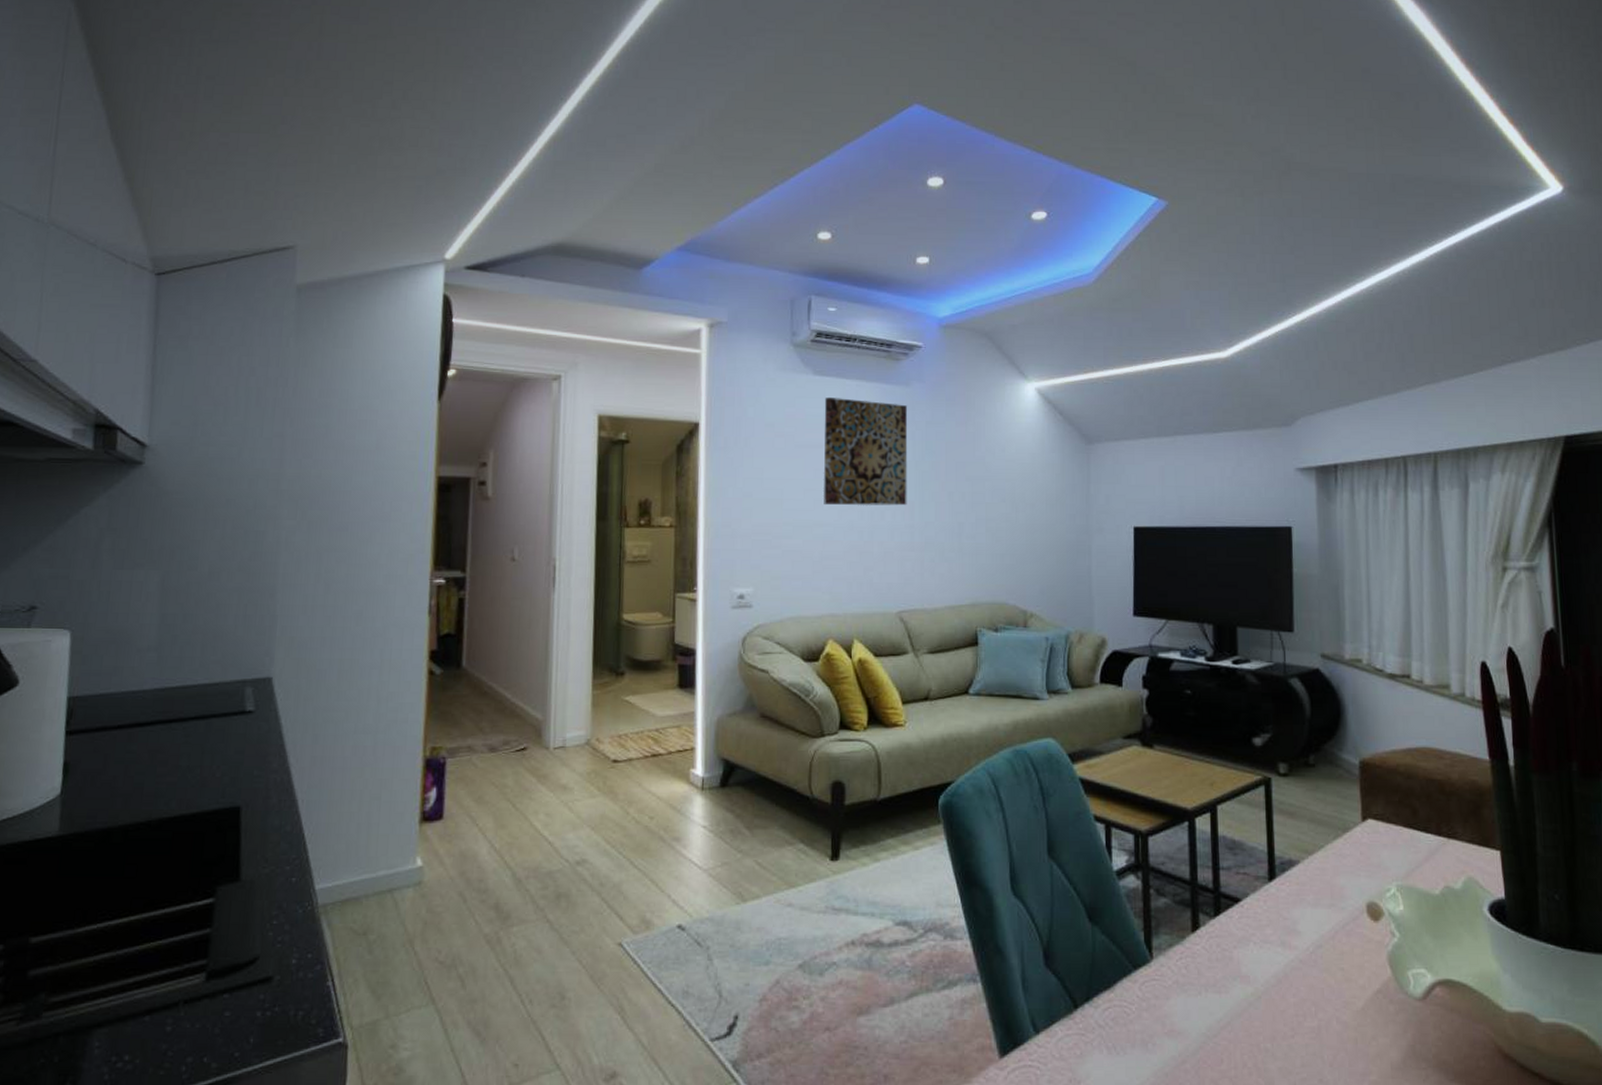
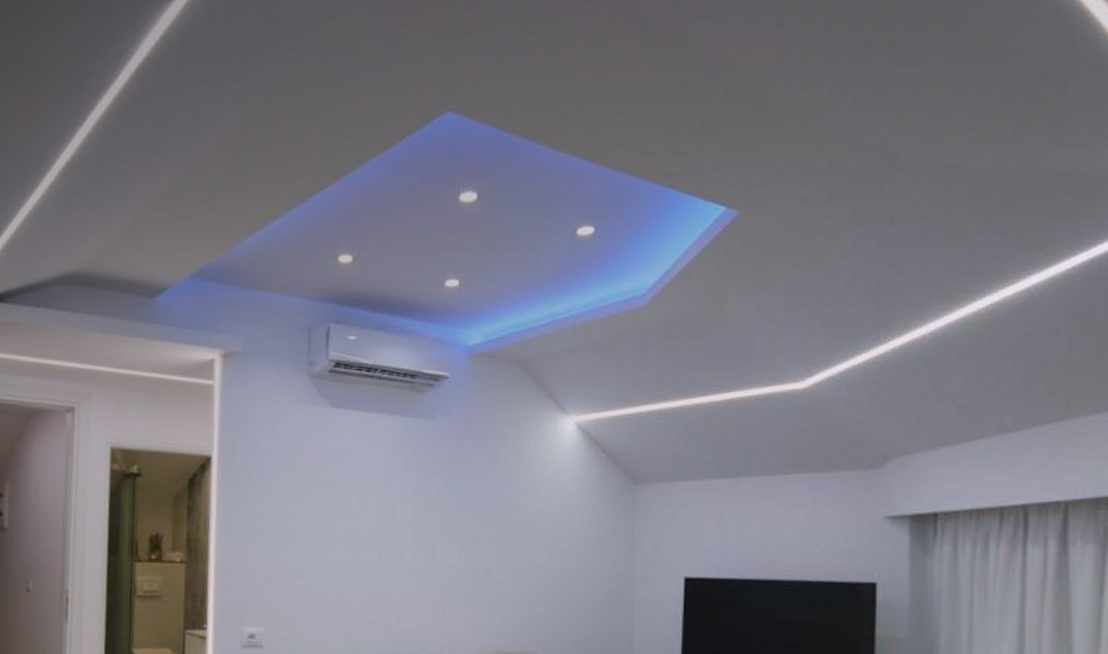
wall art: present [823,398,908,506] -> none [339,431,431,547]

